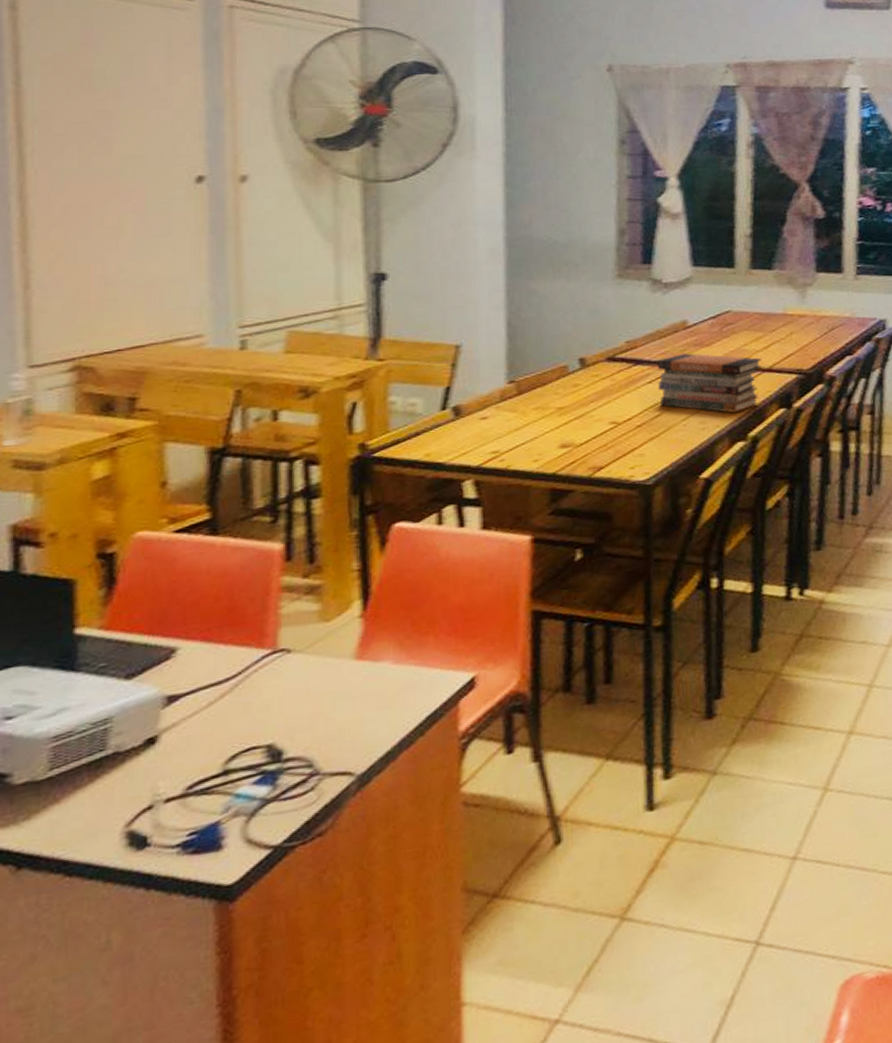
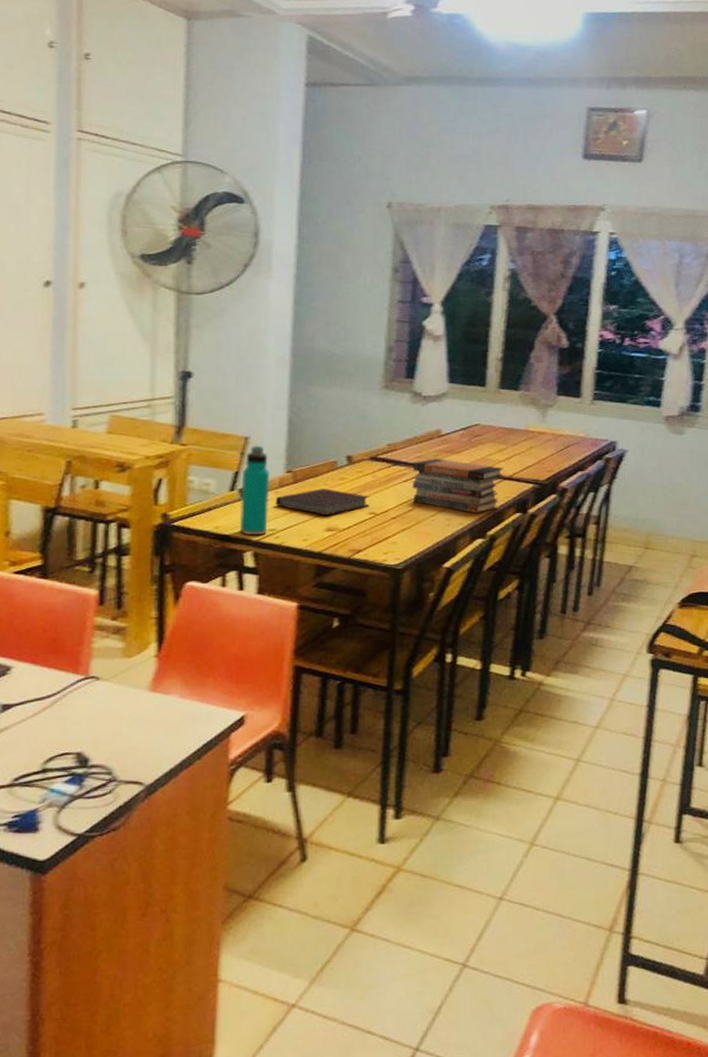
water bottle: none [454,354,490,462] -> present [239,446,270,536]
notebook: none [497,398,611,430] -> present [276,488,371,515]

